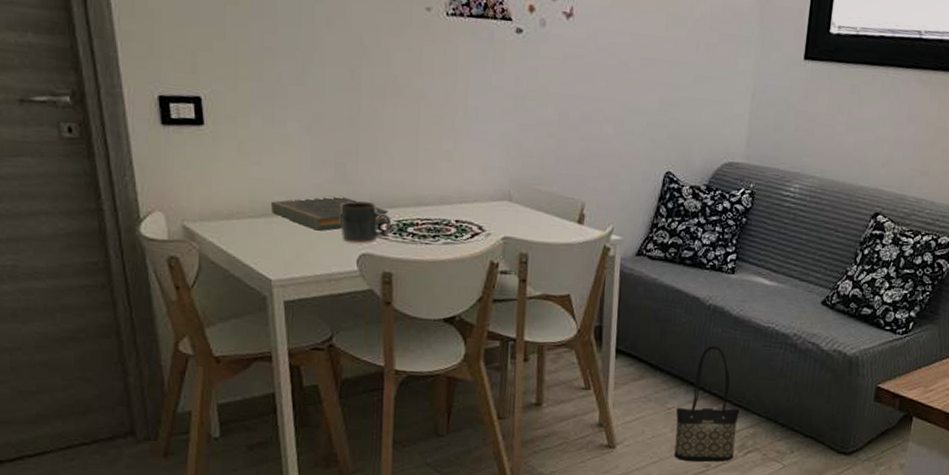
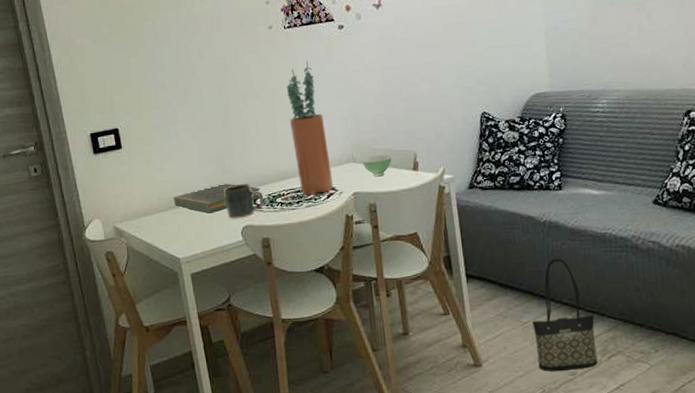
vase: none [437,63,481,231] -> present [286,60,334,195]
bowl: none [519,198,557,224] -> present [361,155,393,177]

